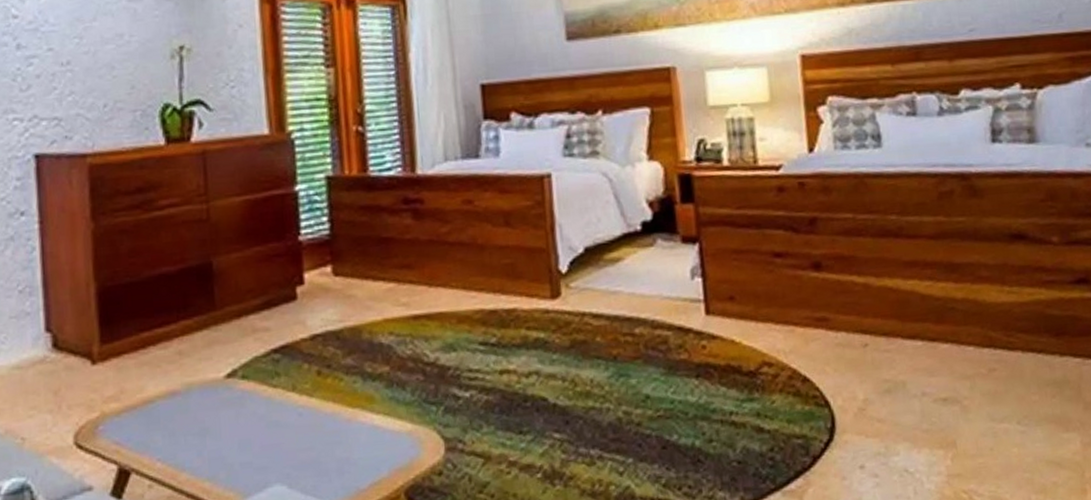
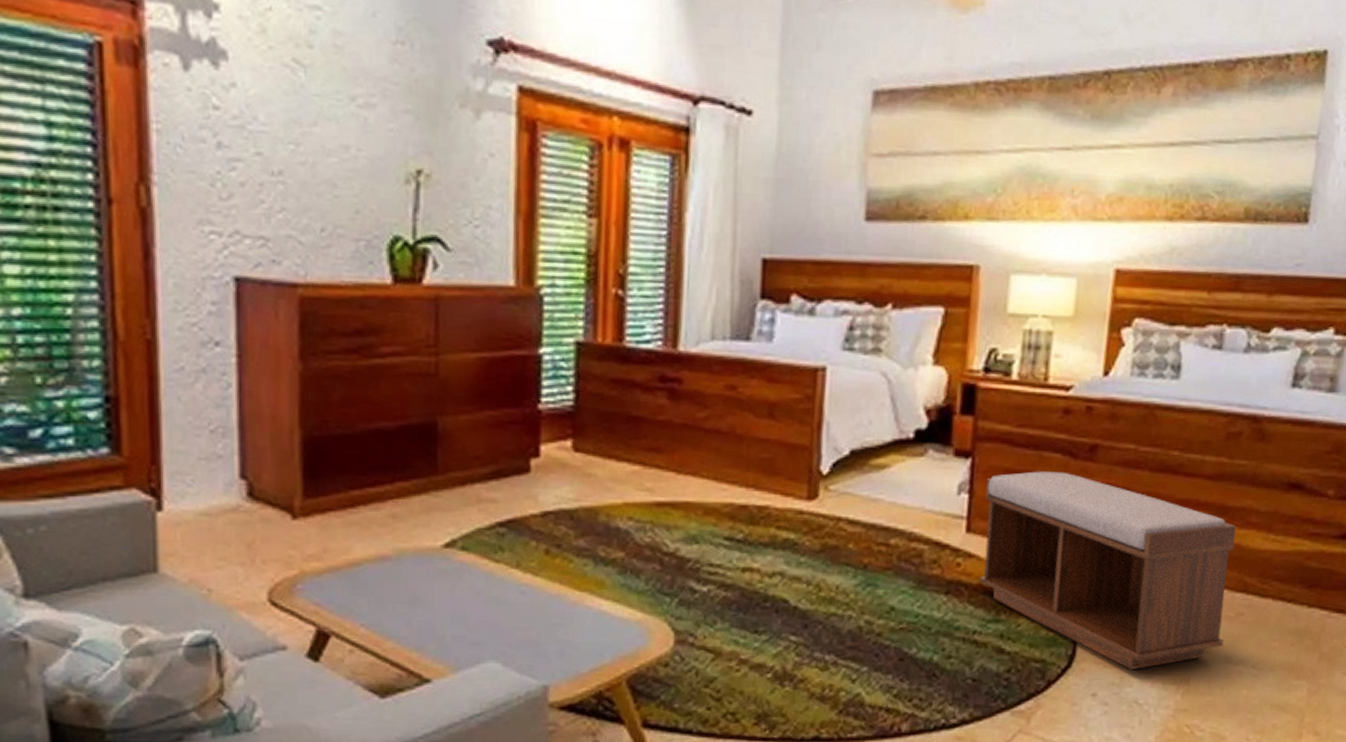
bench: none [717,246,983,437] -> present [979,471,1237,670]

